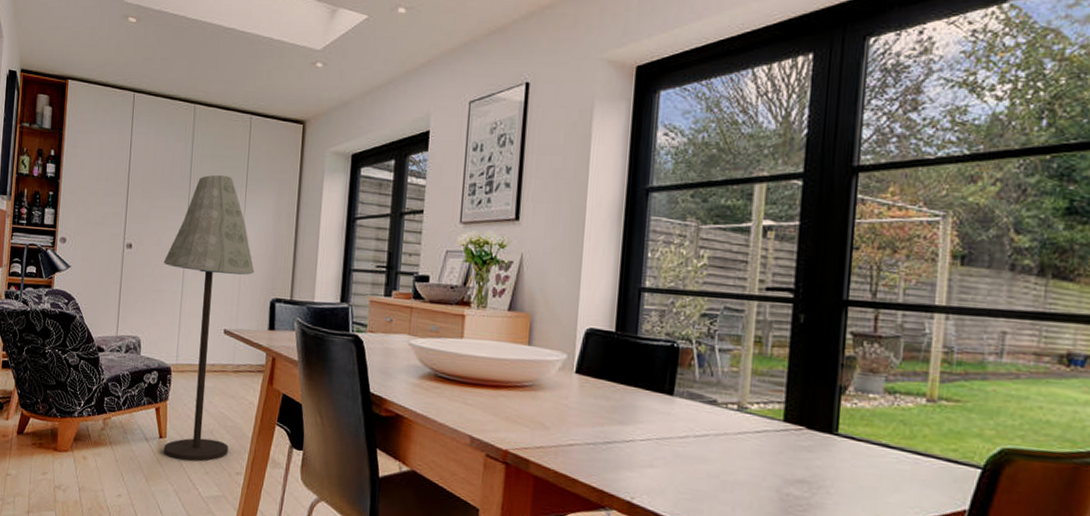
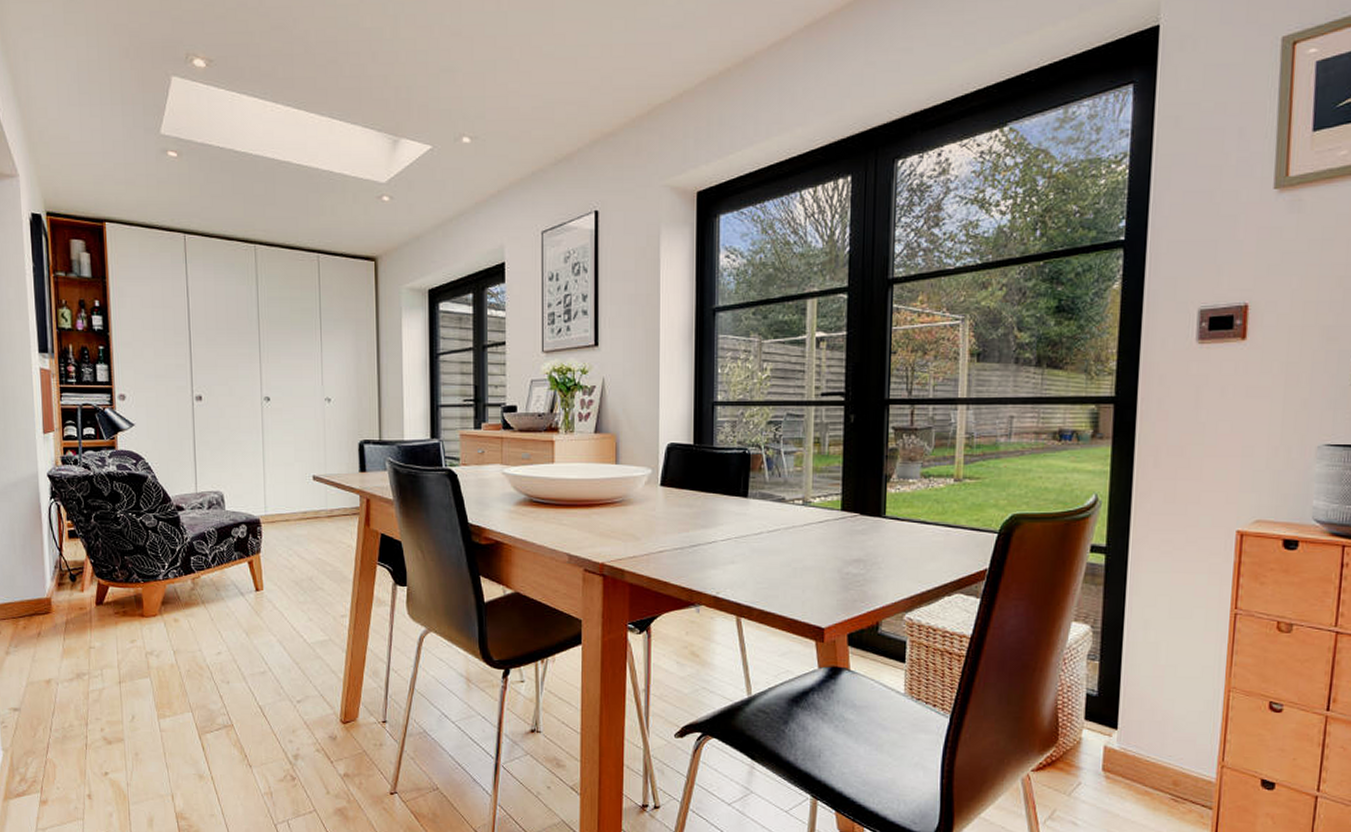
floor lamp: present [163,174,255,461] -> none [239,317,339,611]

